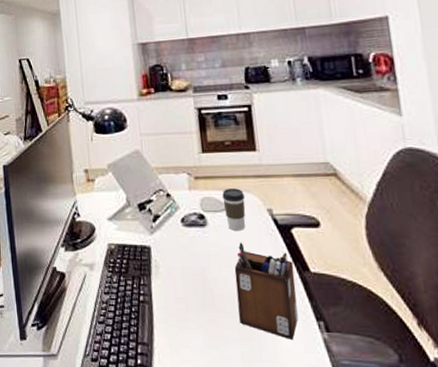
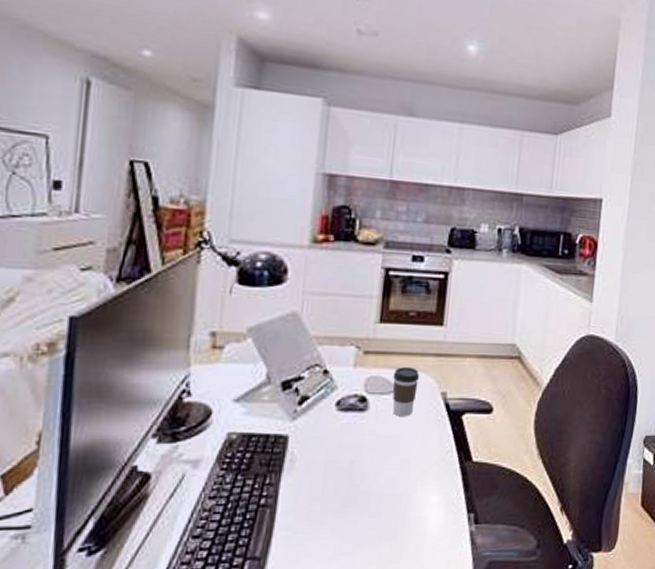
desk organizer: present [234,242,298,339] -> none [382,429,456,536]

